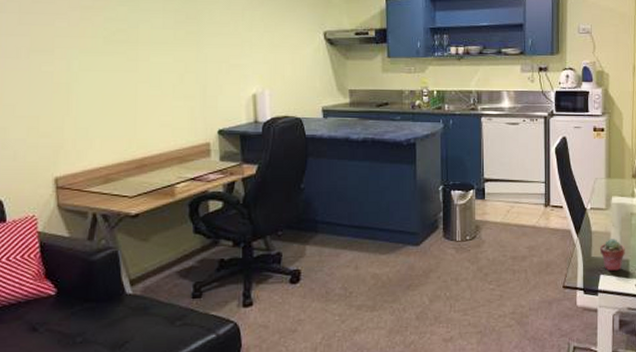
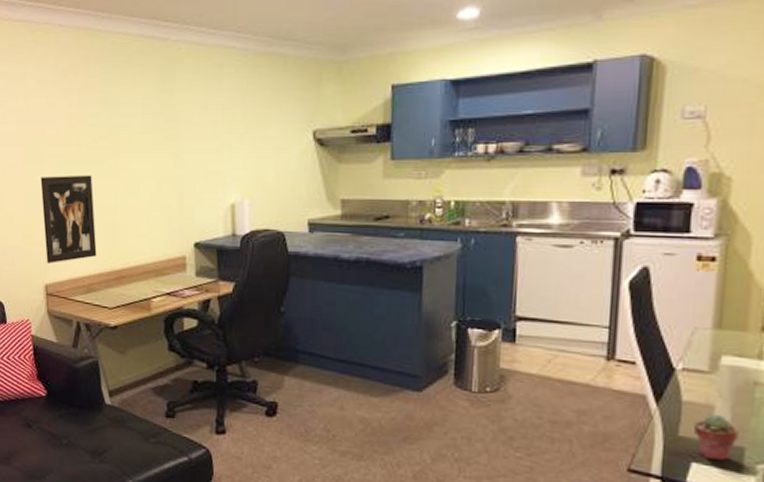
wall art: none [49,66,115,155] -> present [40,175,97,263]

